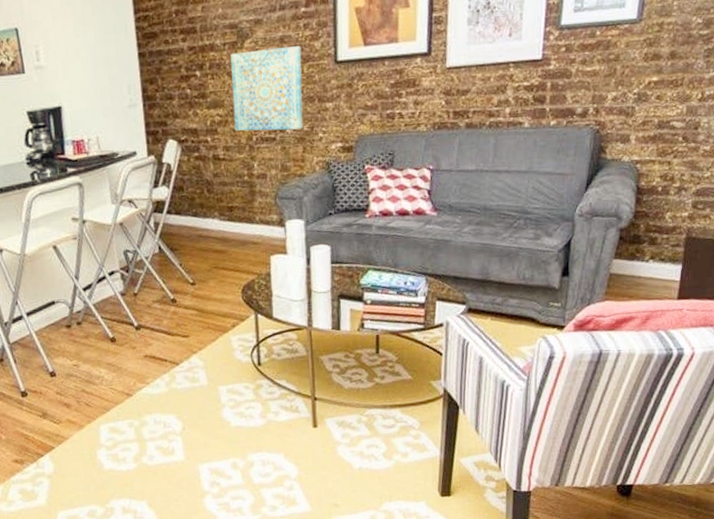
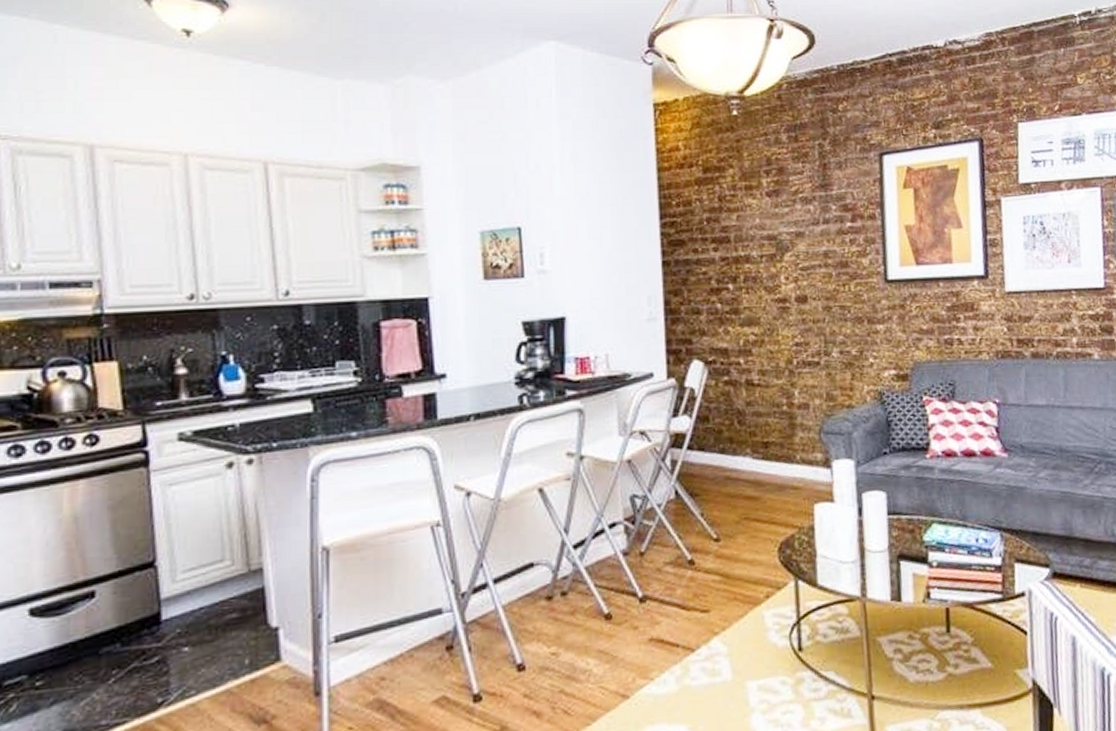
wall art: present [230,46,304,131] -> none [768,262,852,354]

